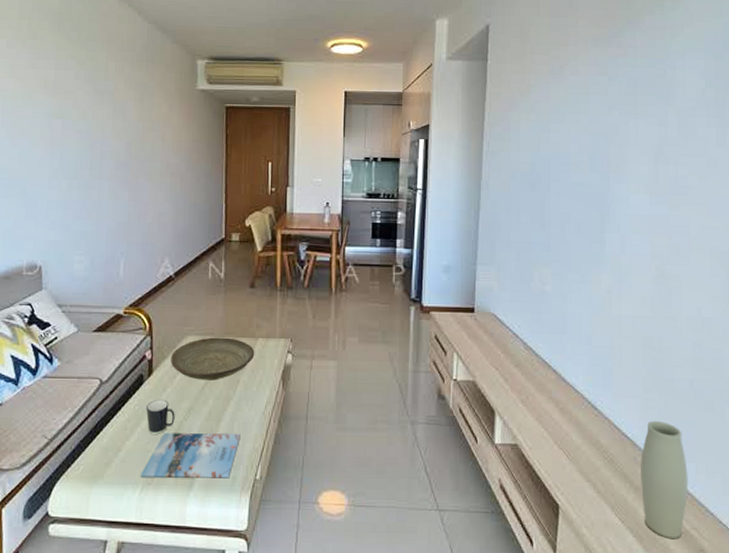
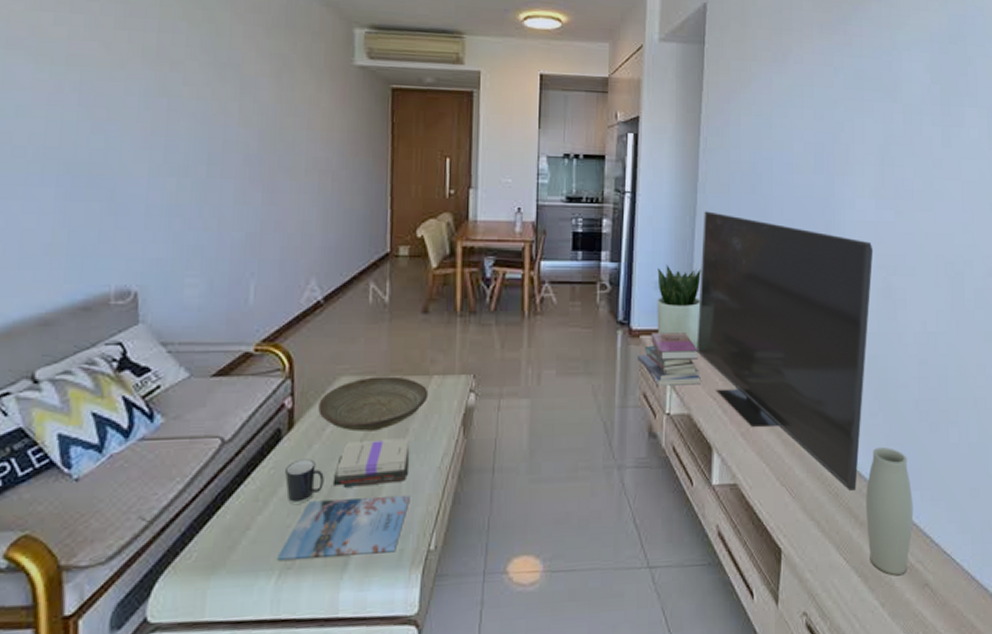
books: none [181,387,240,424] -> present [332,438,409,488]
books: none [427,310,484,356] -> present [636,333,701,386]
planter: none [445,251,484,325] -> present [657,264,701,349]
television: none [480,205,648,459] -> present [697,211,874,492]

